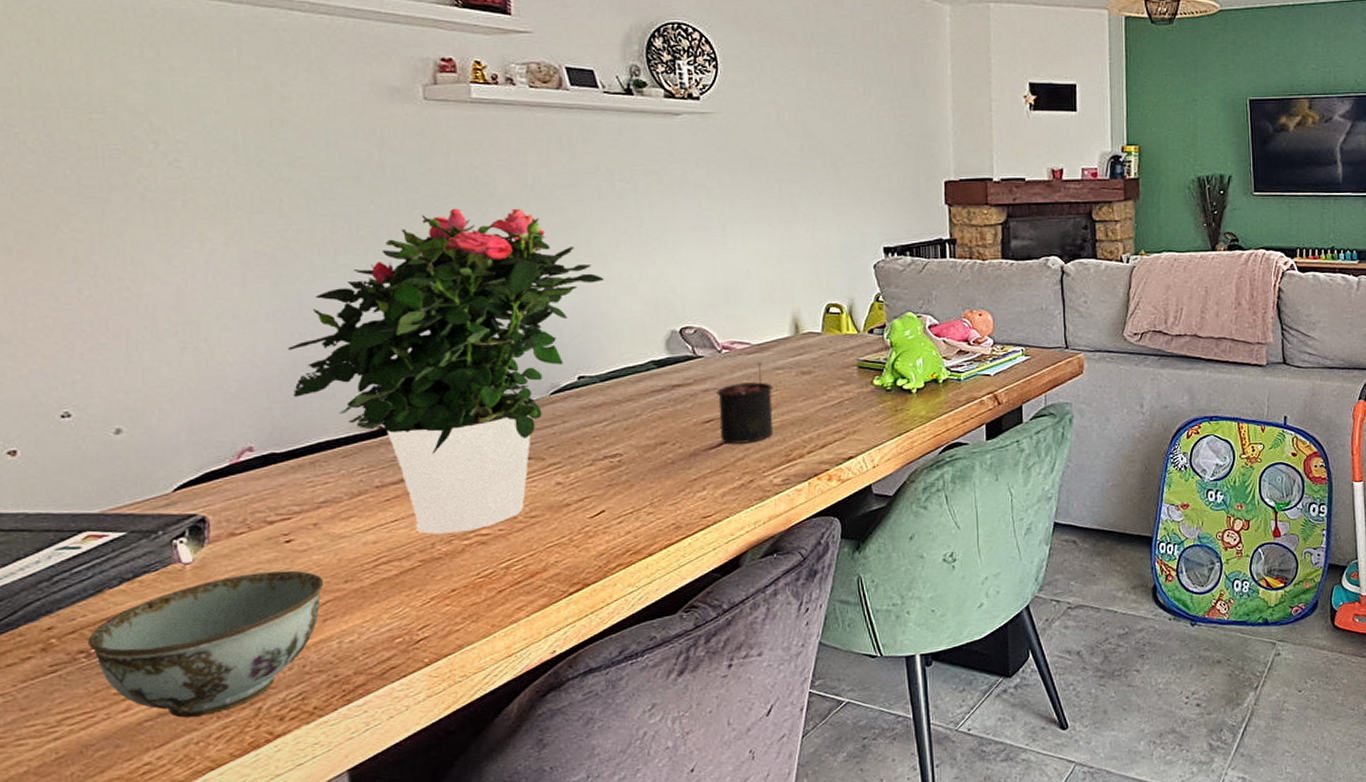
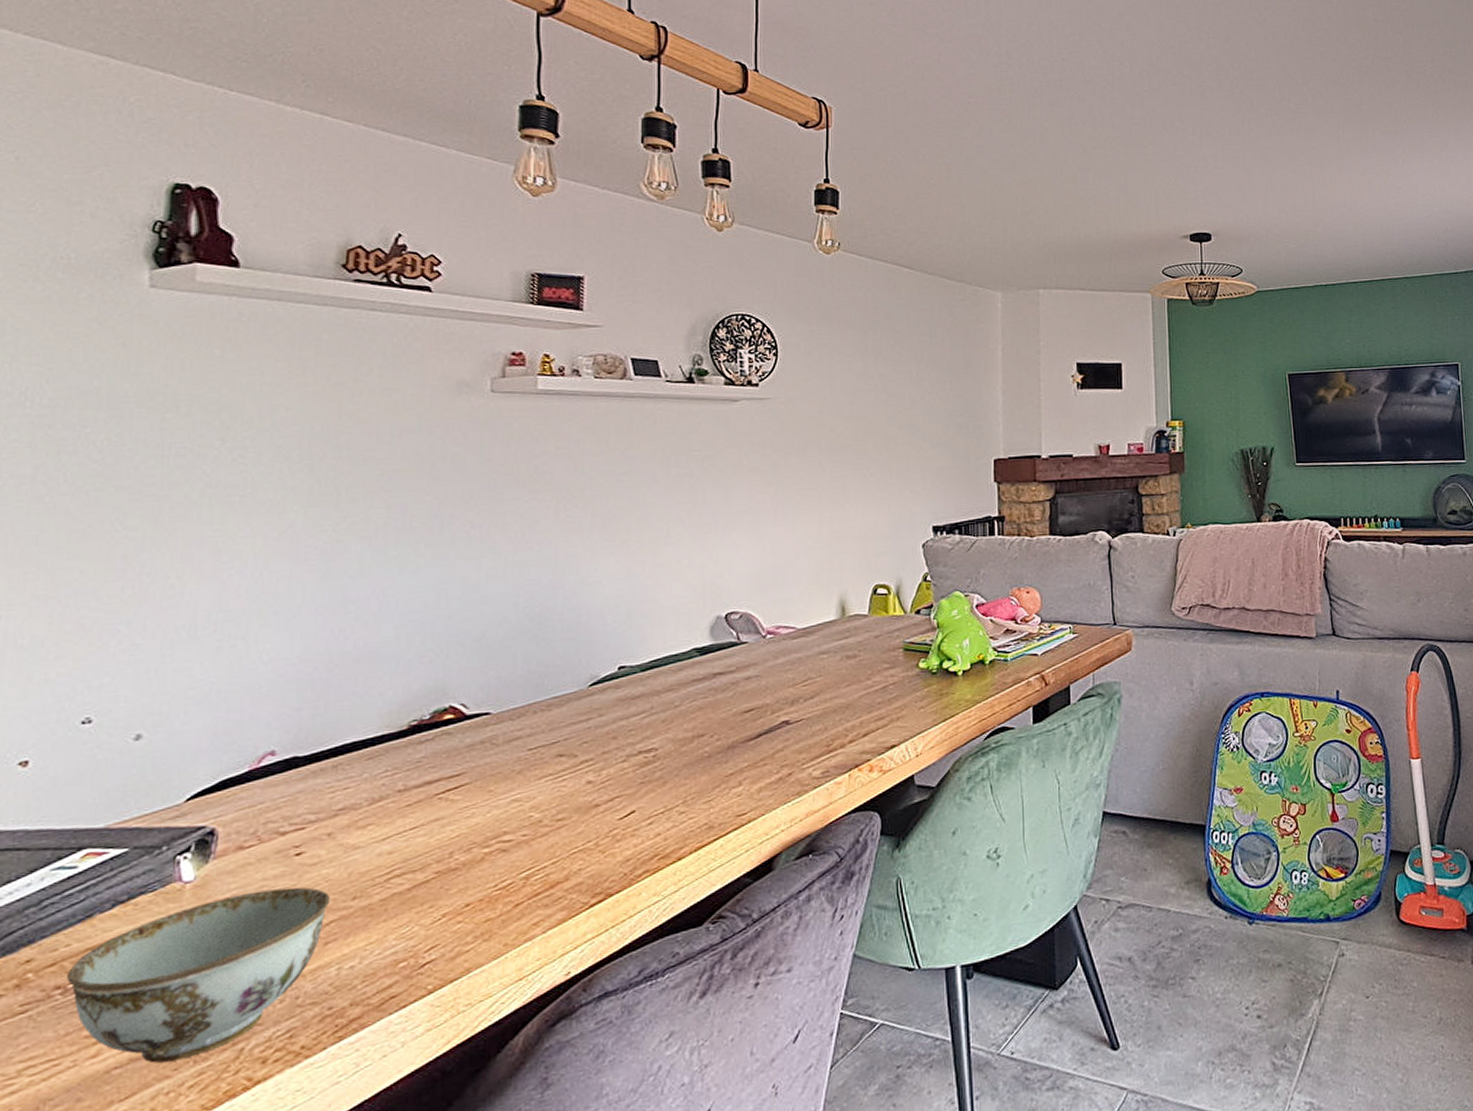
potted flower: present [287,208,604,535] -> none [324,496,653,843]
candle: present [716,363,774,445] -> none [758,647,817,735]

